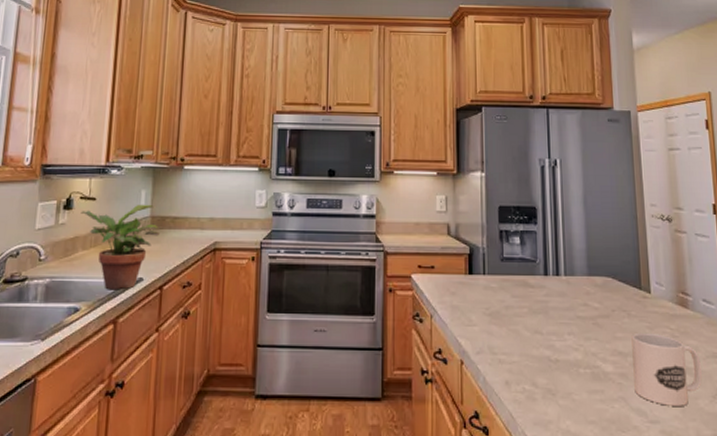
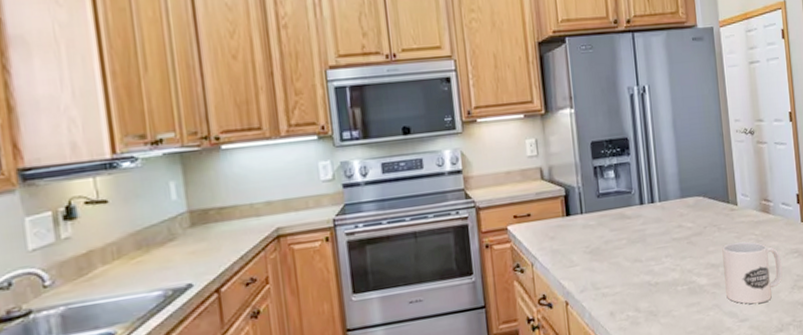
potted plant: present [81,205,161,290] -> none [89,198,205,305]

